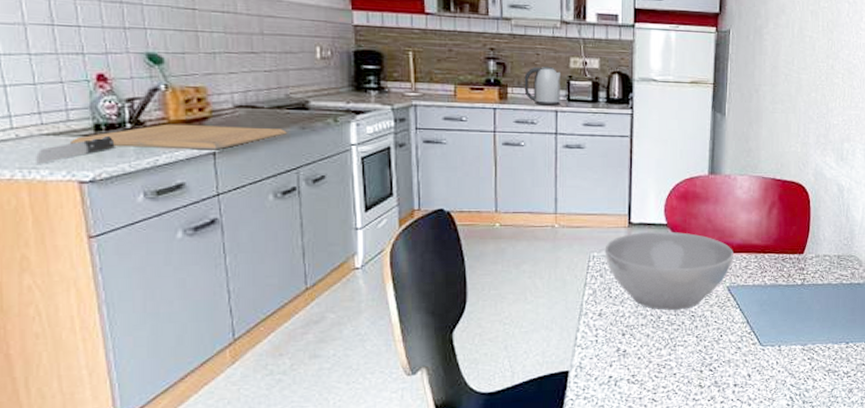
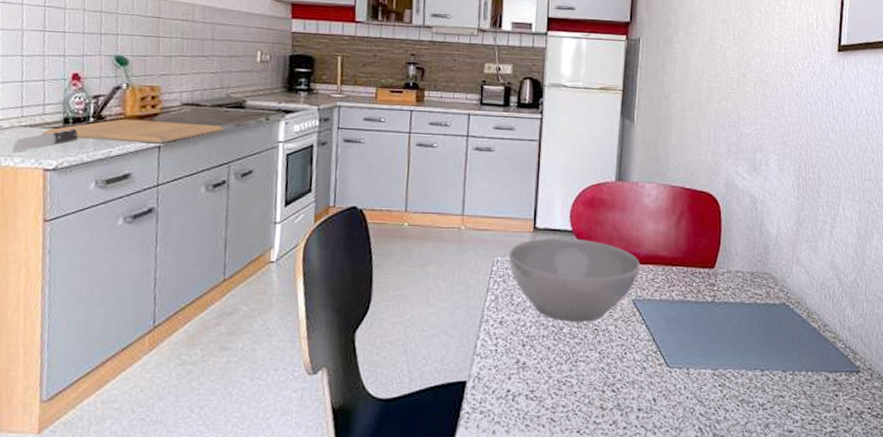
kettle: present [524,66,562,106] -> none [440,71,476,109]

